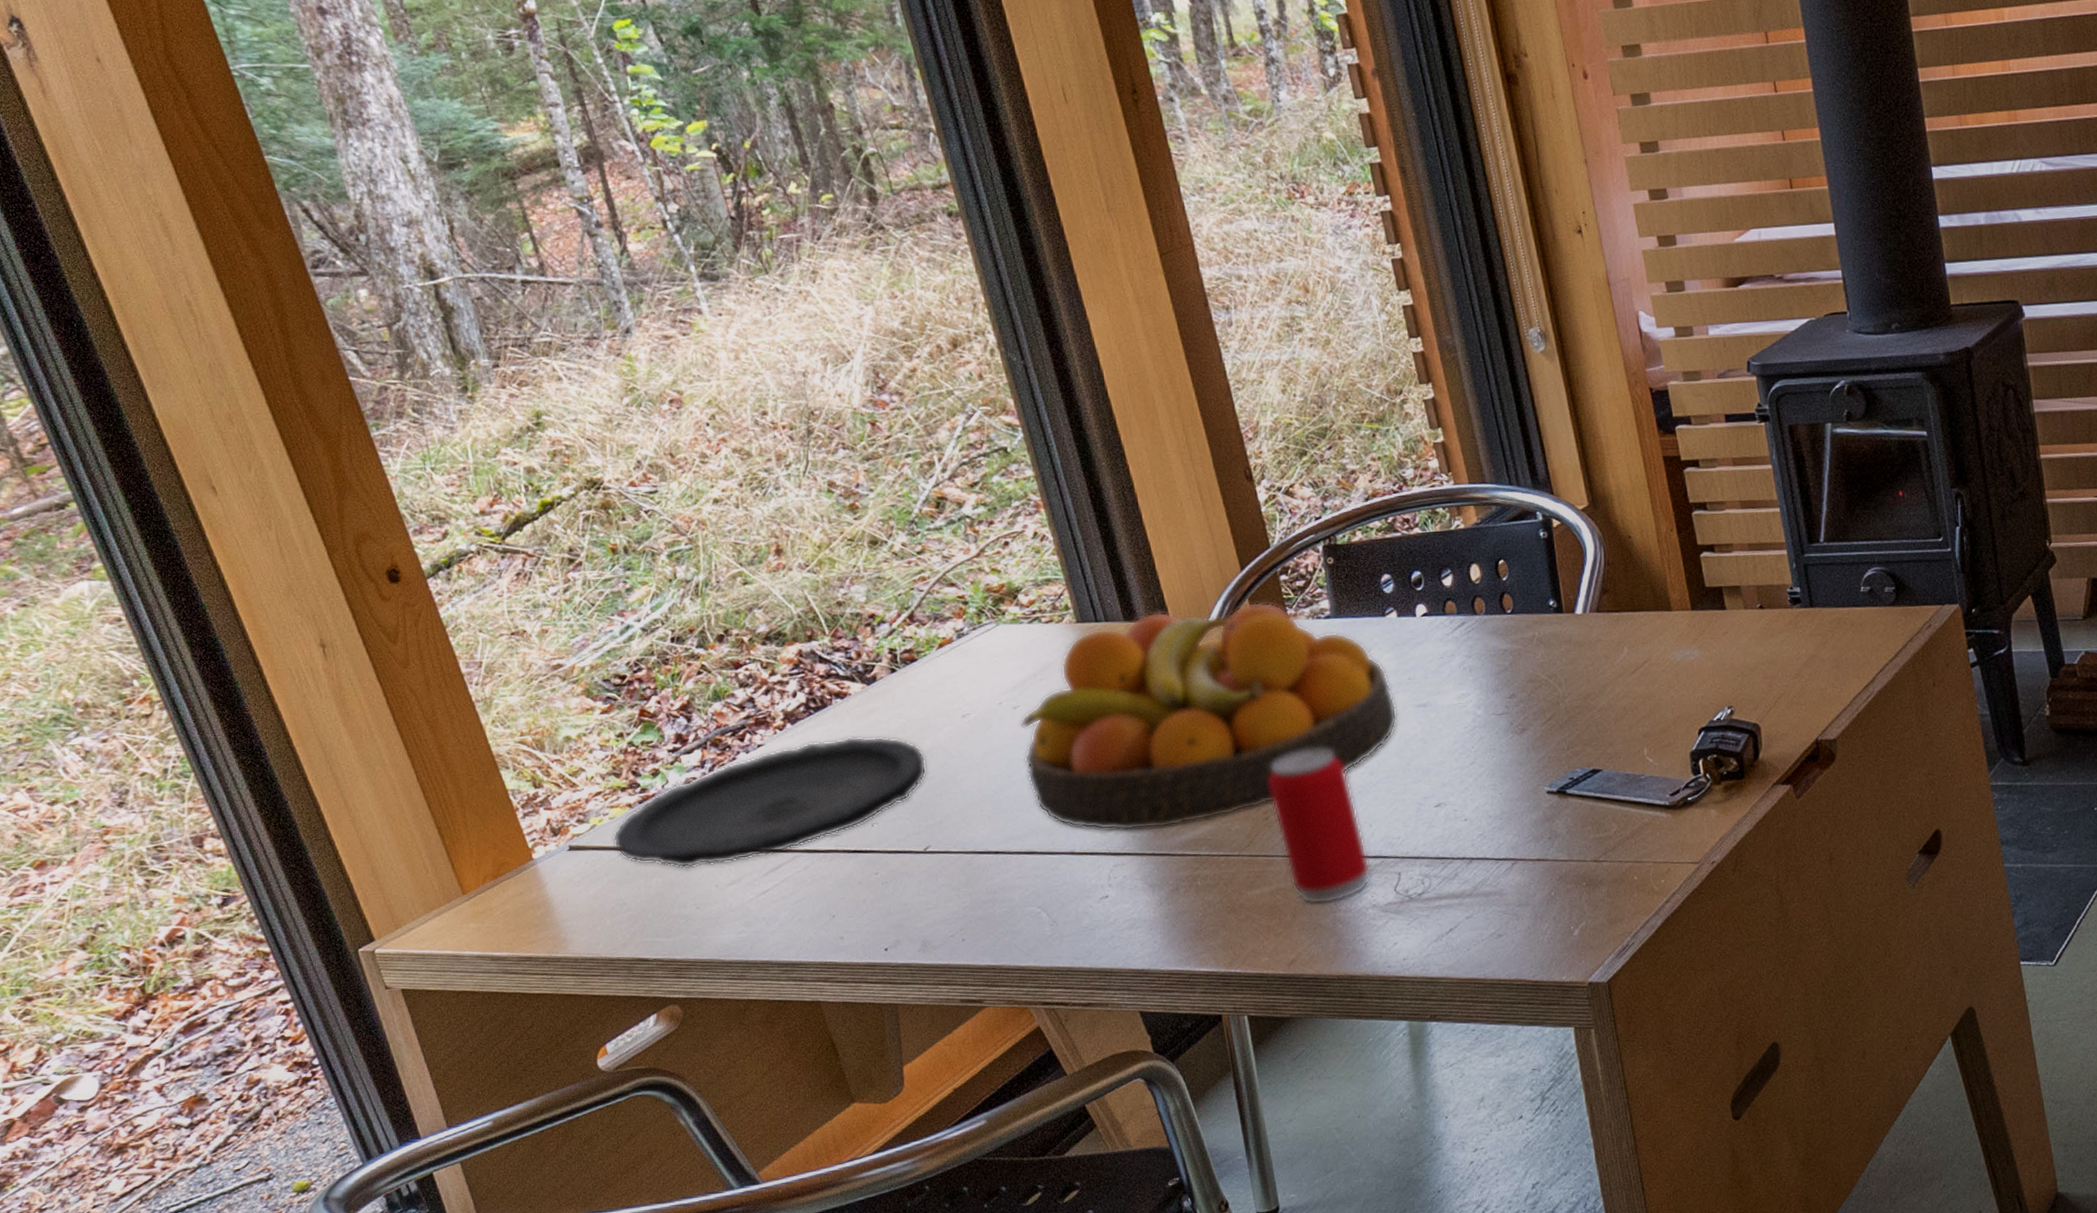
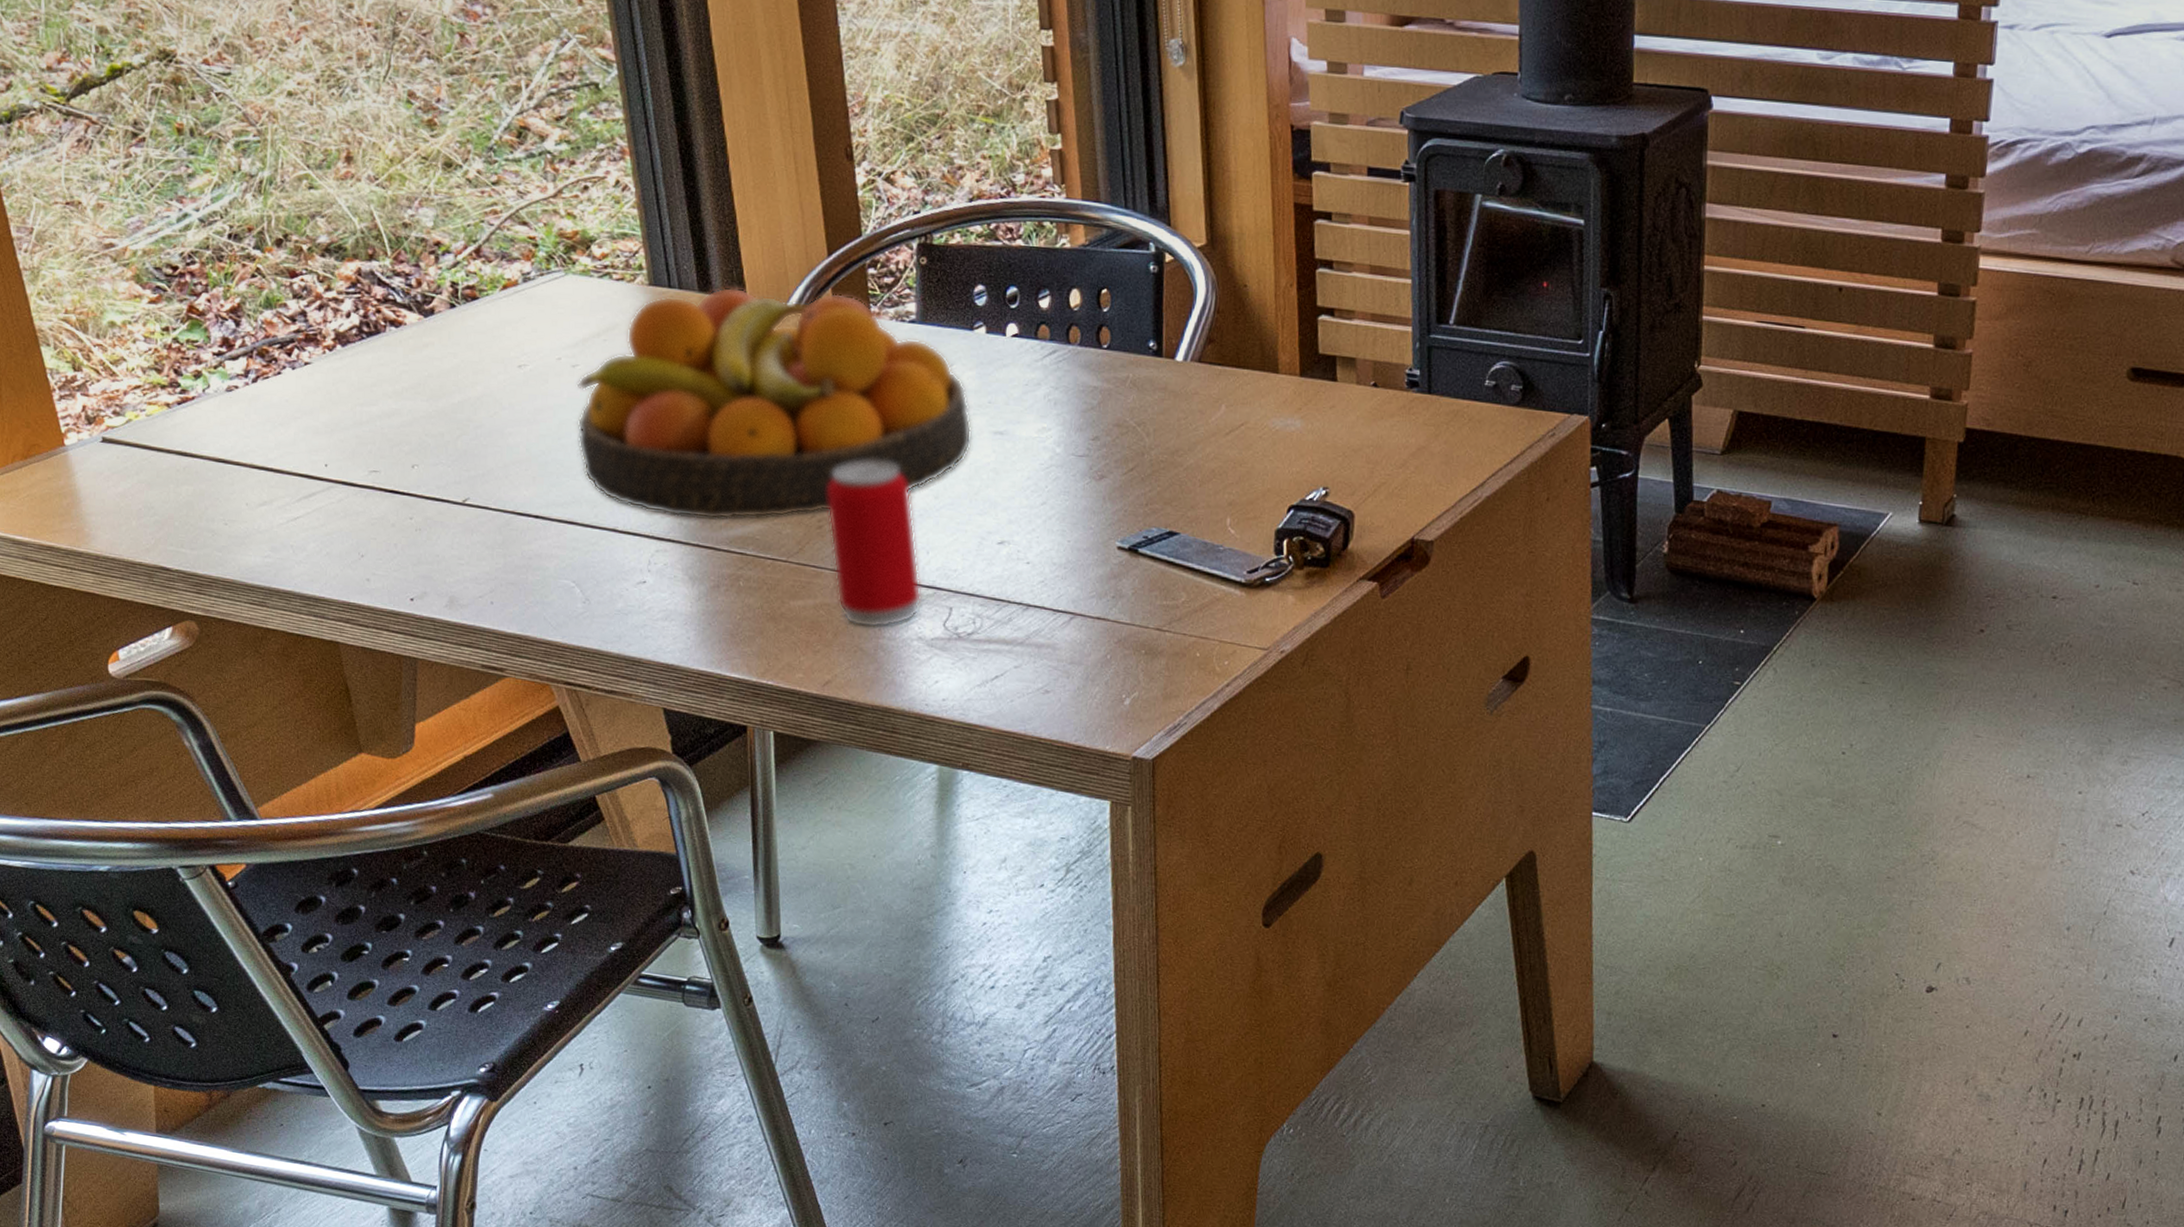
plate: present [612,736,927,868] -> none [147,368,476,482]

